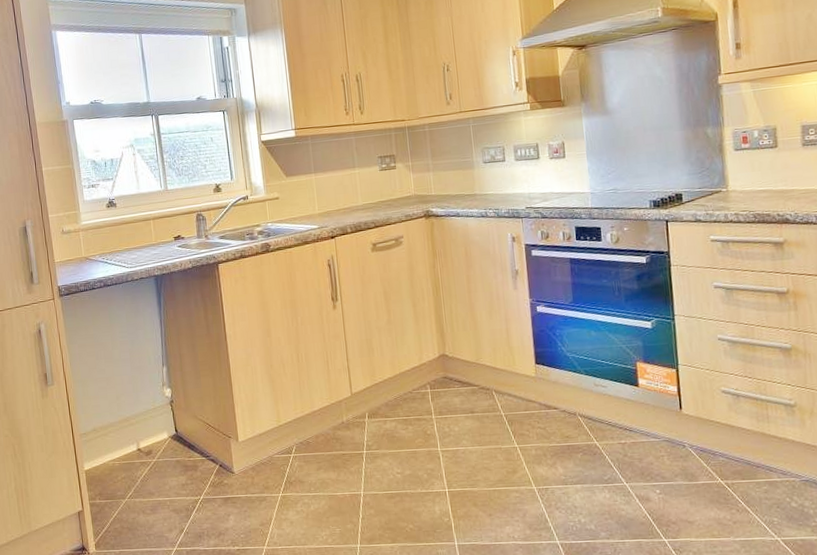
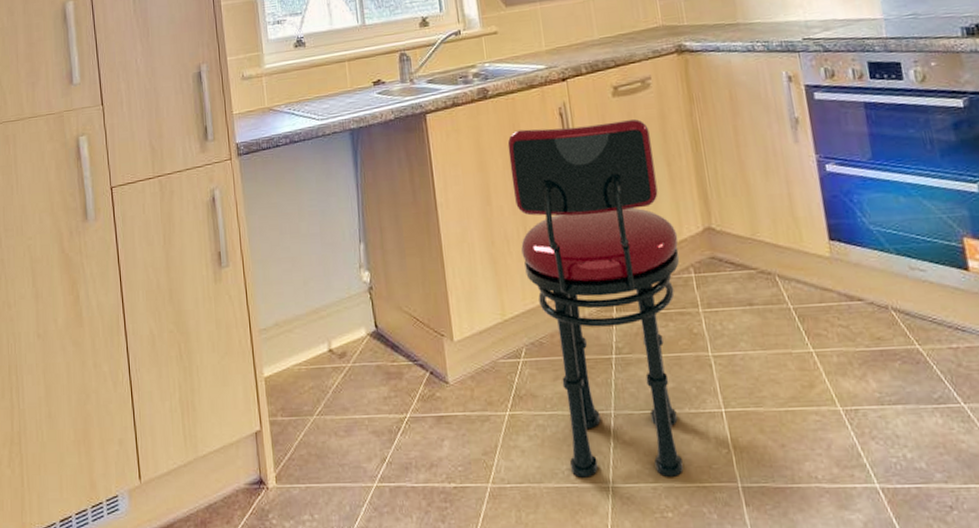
stool: none [285,269,420,541] -> present [507,118,684,478]

